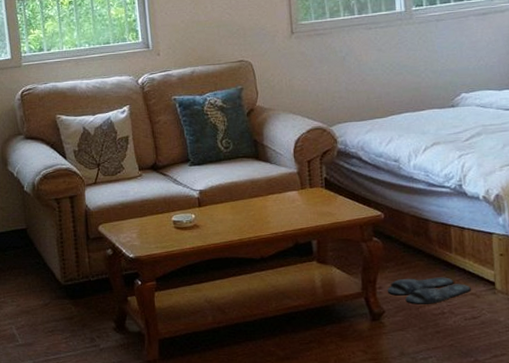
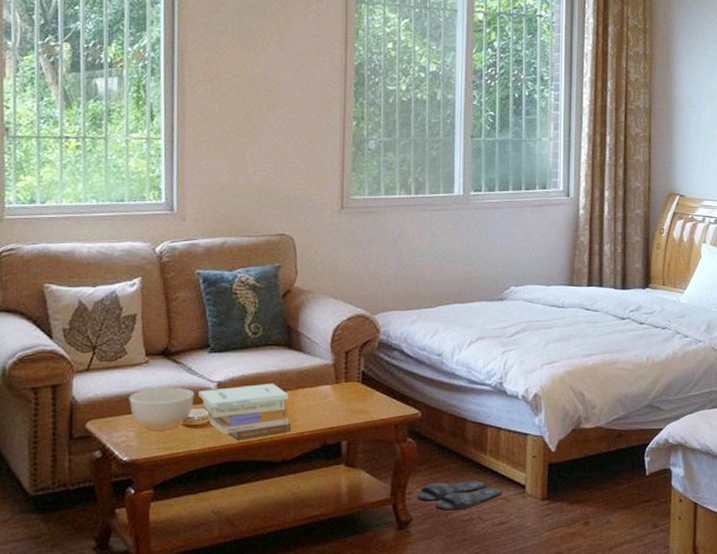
bowl: none [129,196,182,233] -> present [129,387,195,431]
books: none [184,190,265,240] -> present [199,383,290,440]

